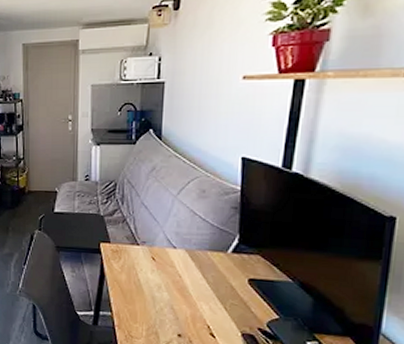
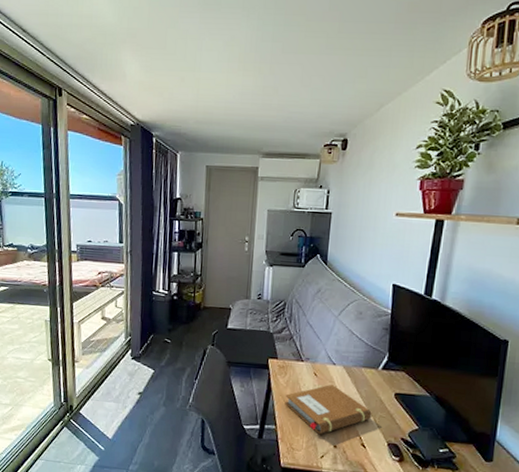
notebook: none [120,269,221,322] -> present [284,384,372,434]

